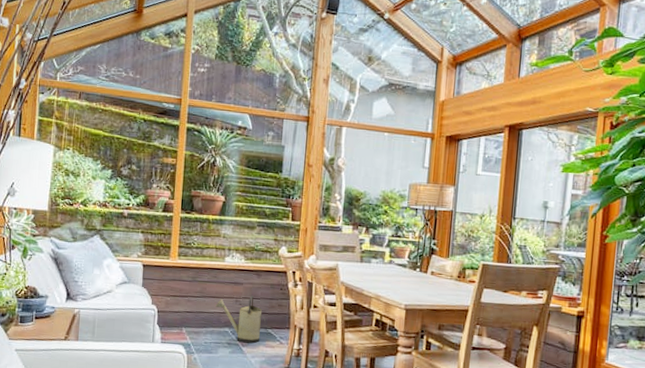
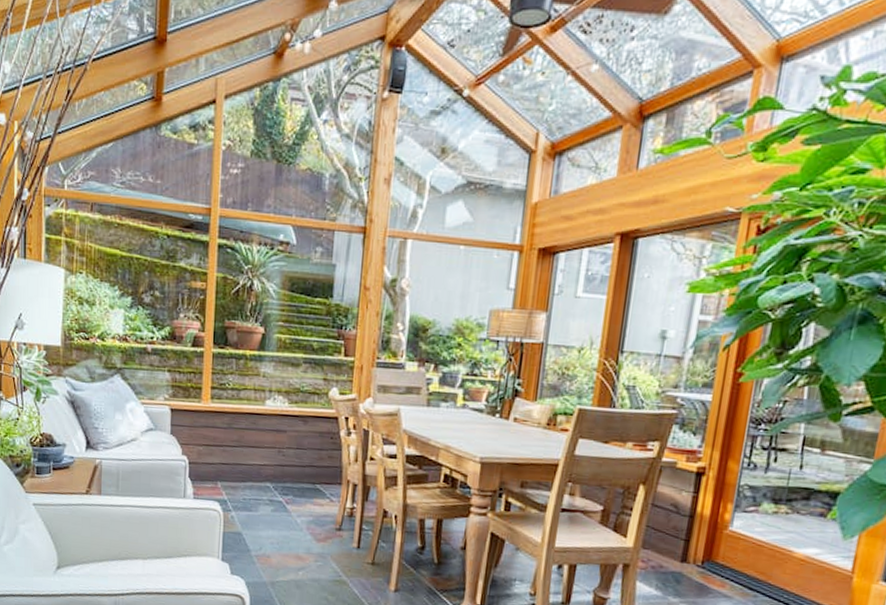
watering can: present [215,295,266,343] -> none [255,445,314,501]

